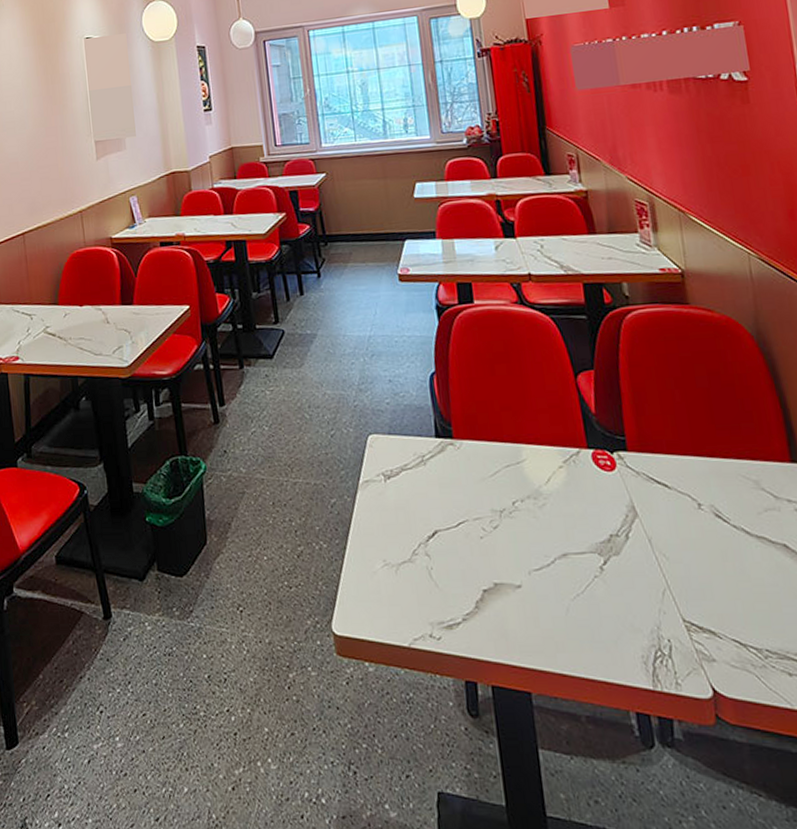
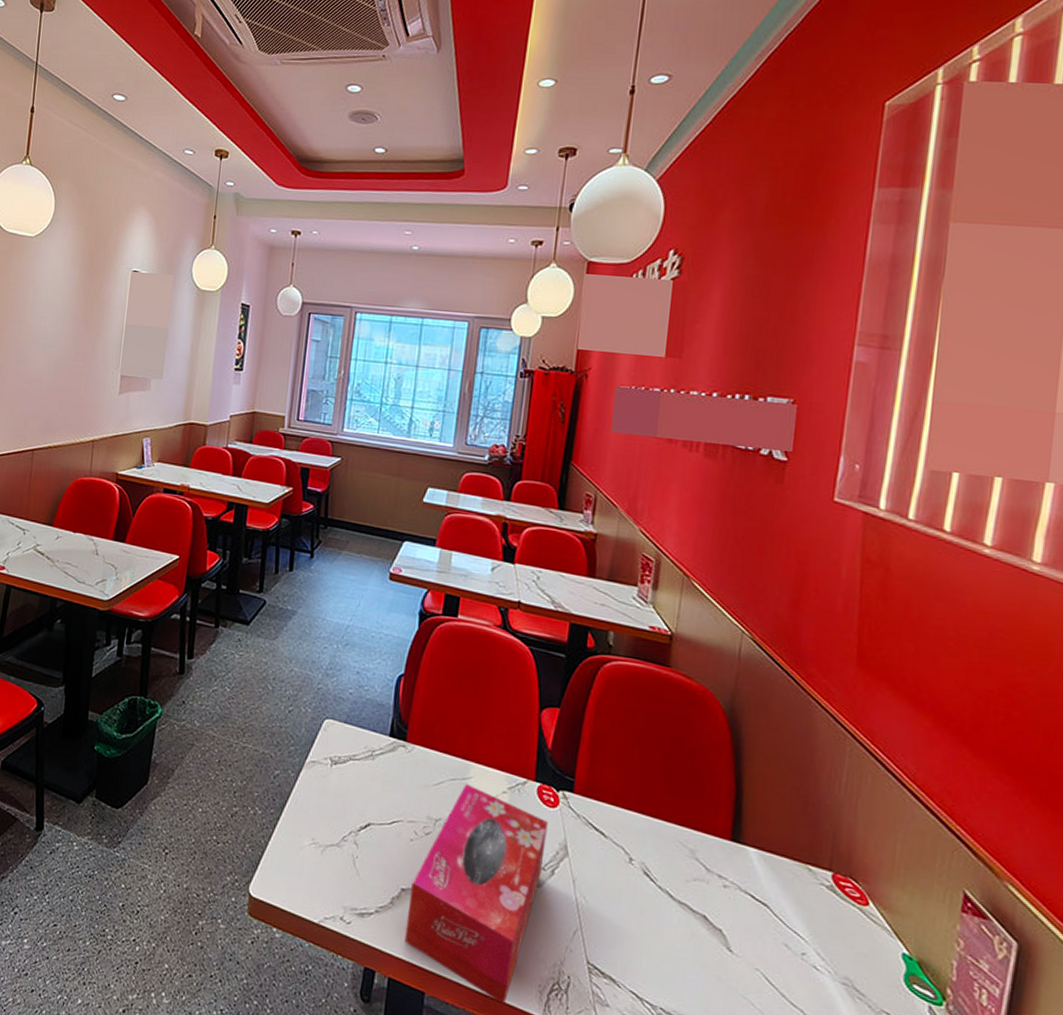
tissue box: none [492,467,617,686] -> present [404,783,548,1006]

